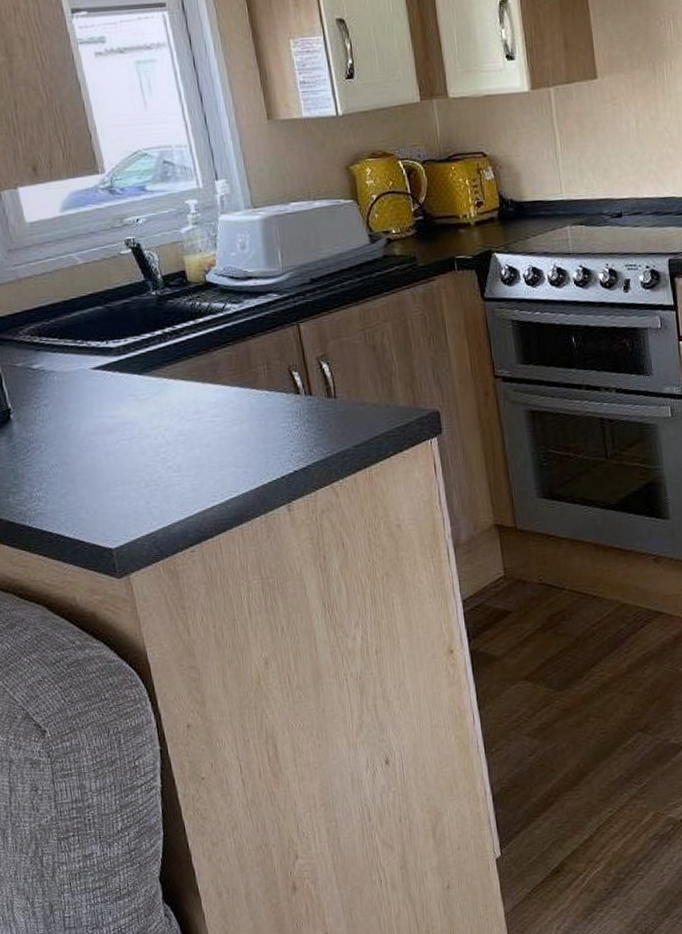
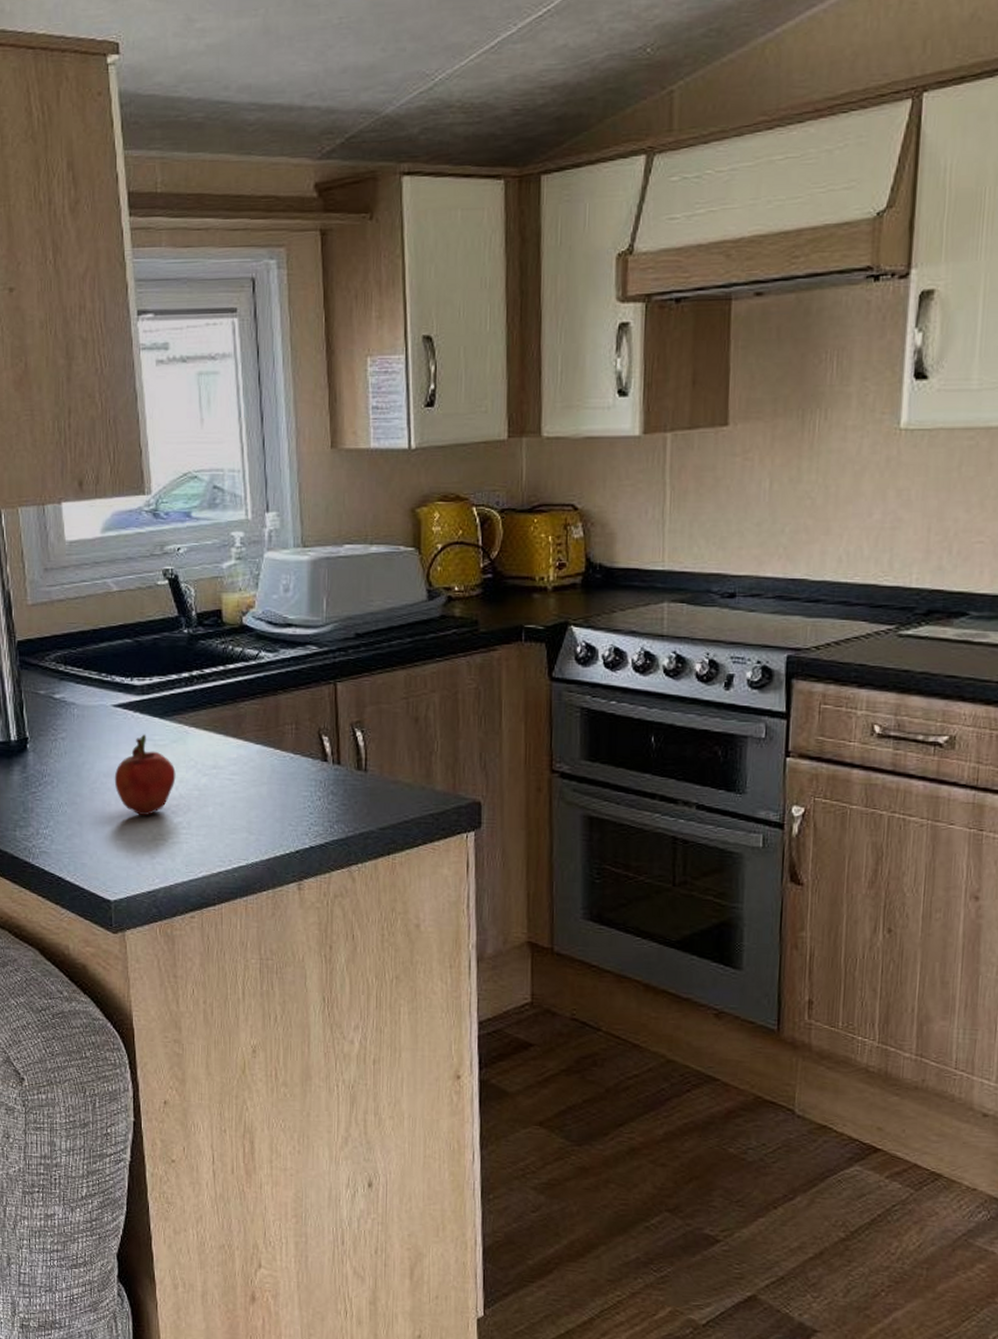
fruit: none [101,391,161,466] -> present [114,734,176,816]

